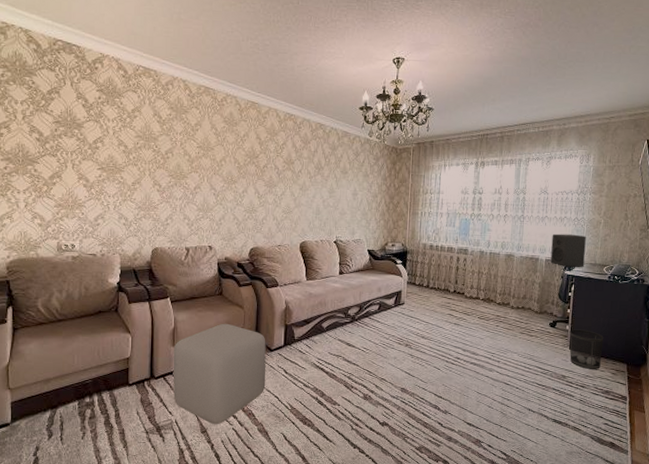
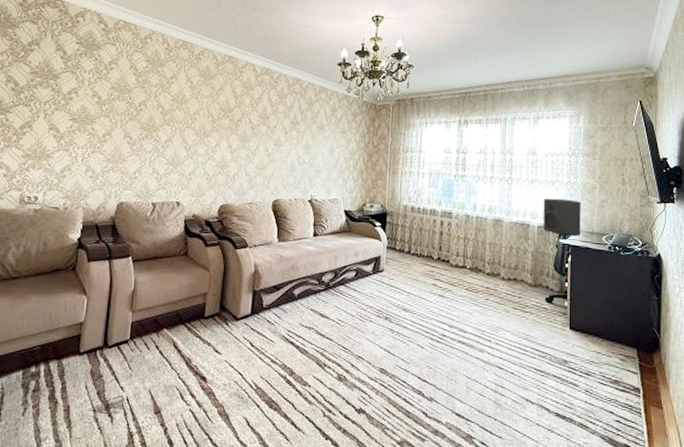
pouf: present [173,323,266,425] -> none [127,286,232,405]
waste bin: present [569,329,604,369] -> none [568,306,608,354]

